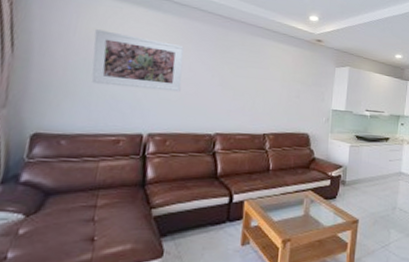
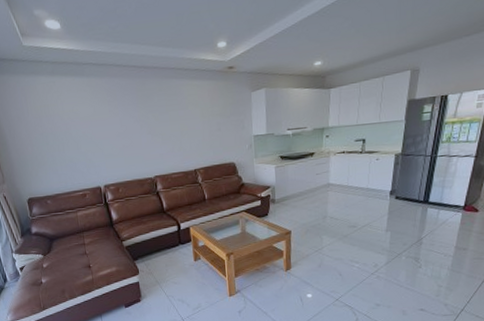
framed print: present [91,29,184,92] -> none [42,104,119,153]

